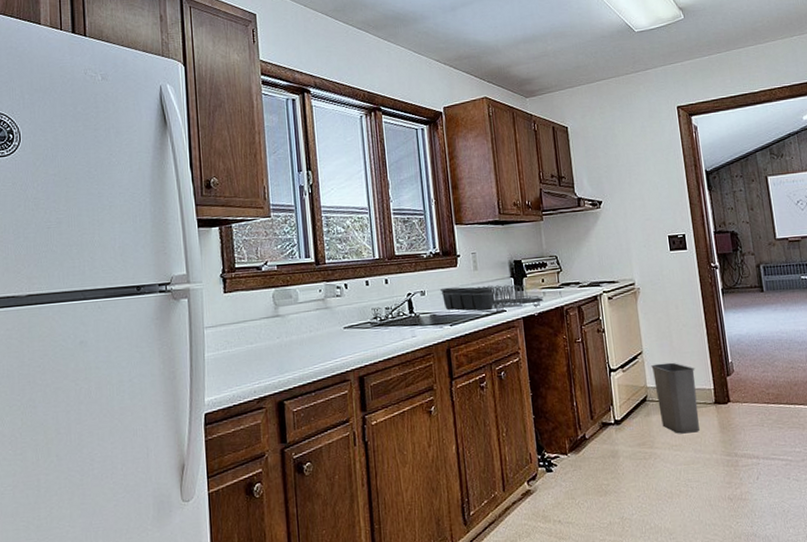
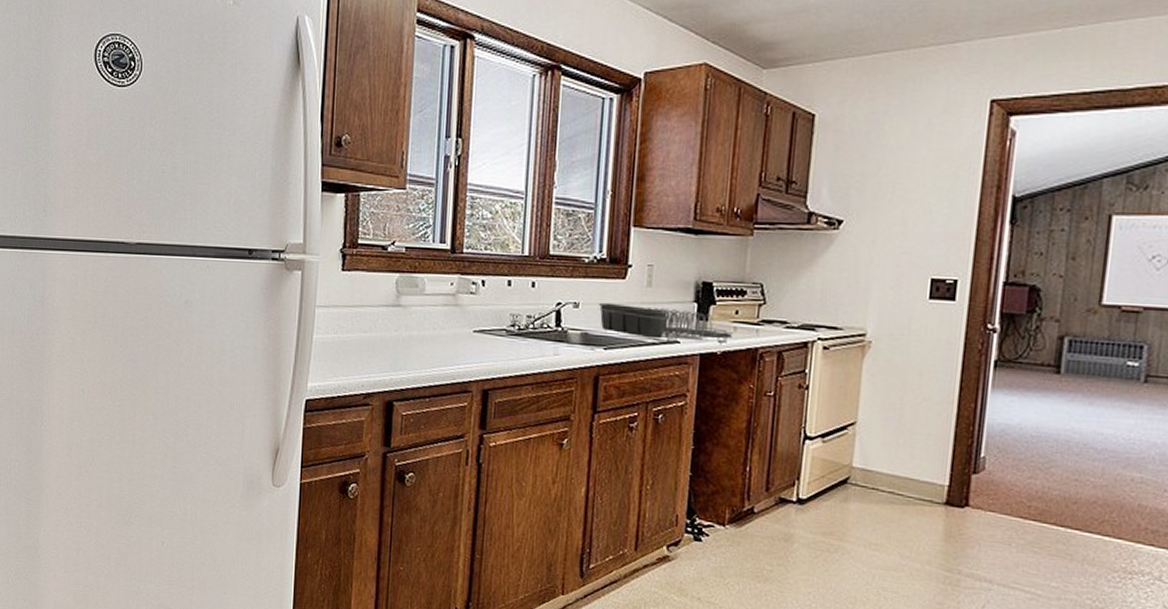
trash can: present [651,362,700,434] -> none [862,440,928,534]

